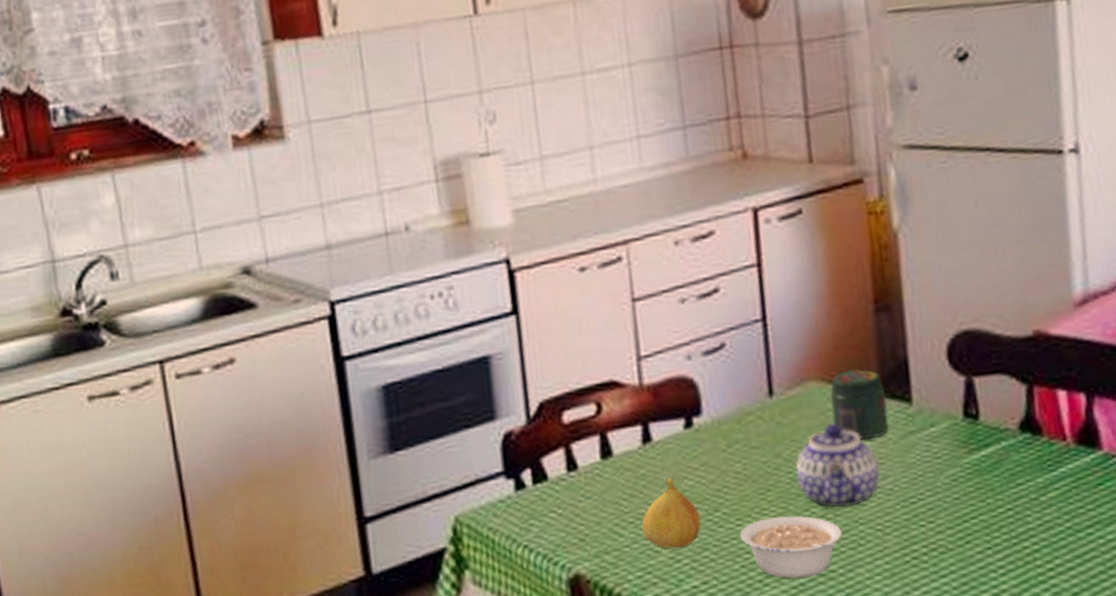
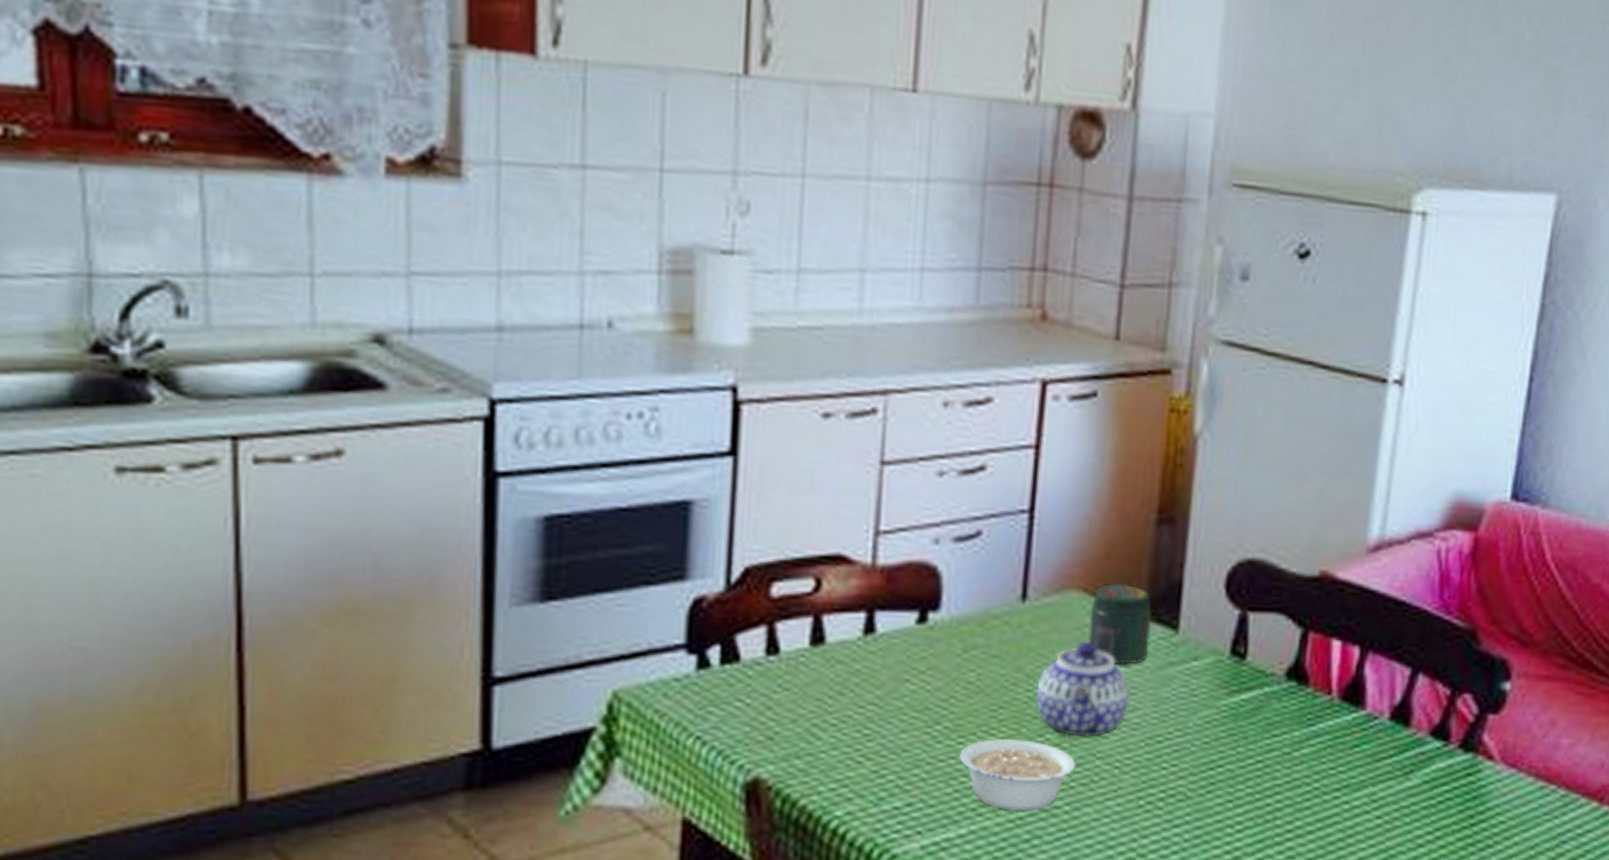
fruit: present [641,477,701,549] -> none [845,678,918,761]

